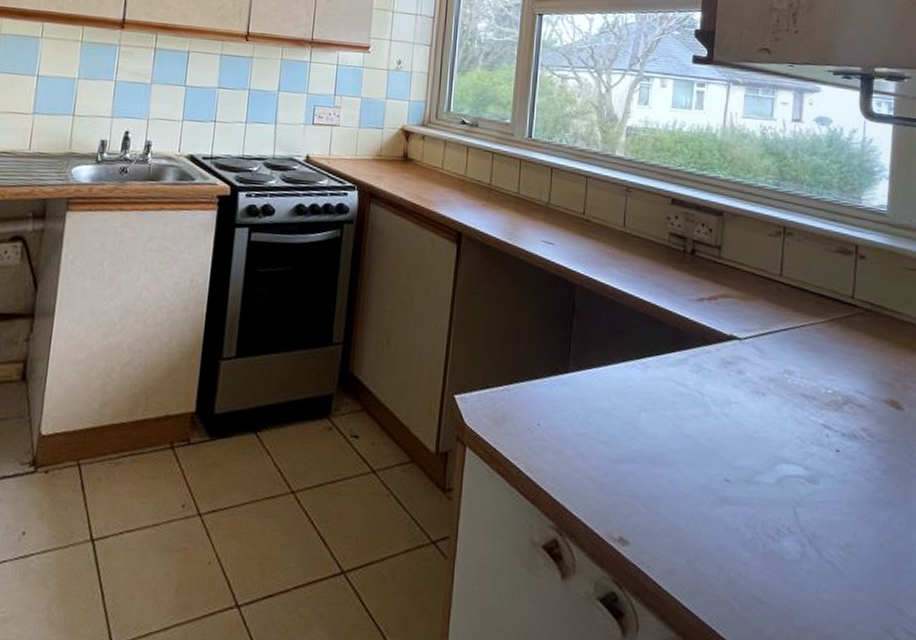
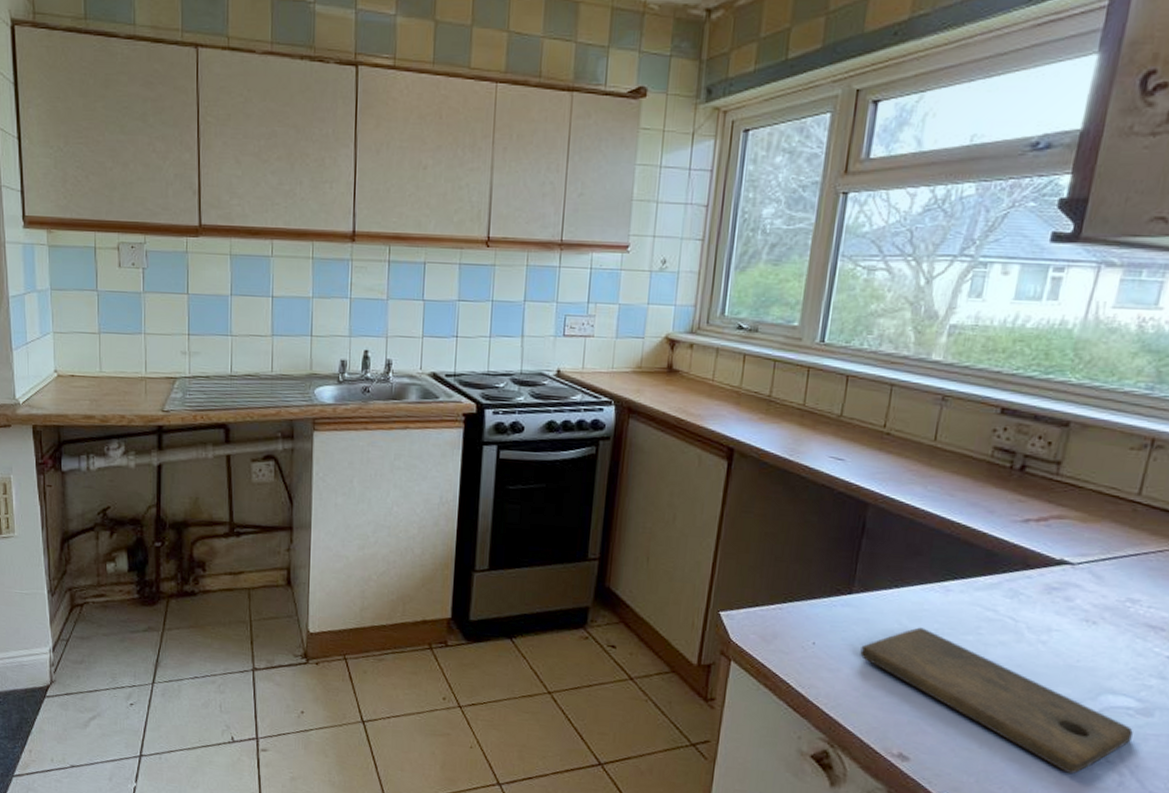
cutting board: none [579,404,806,547] -> present [860,627,1133,774]

